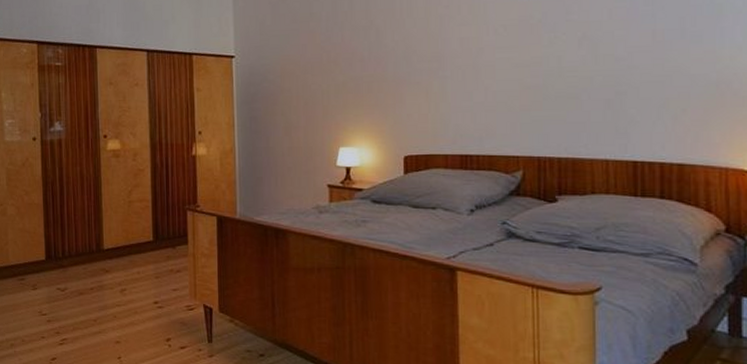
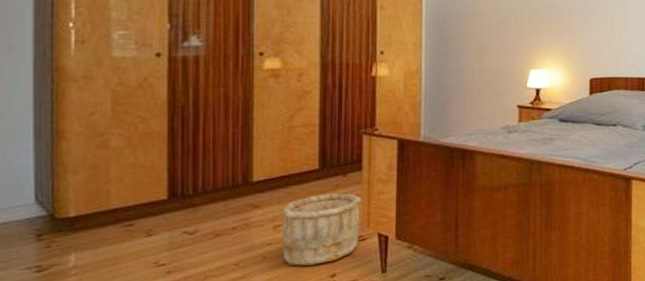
wooden bucket: none [125,264,189,328] -> present [280,193,362,266]

